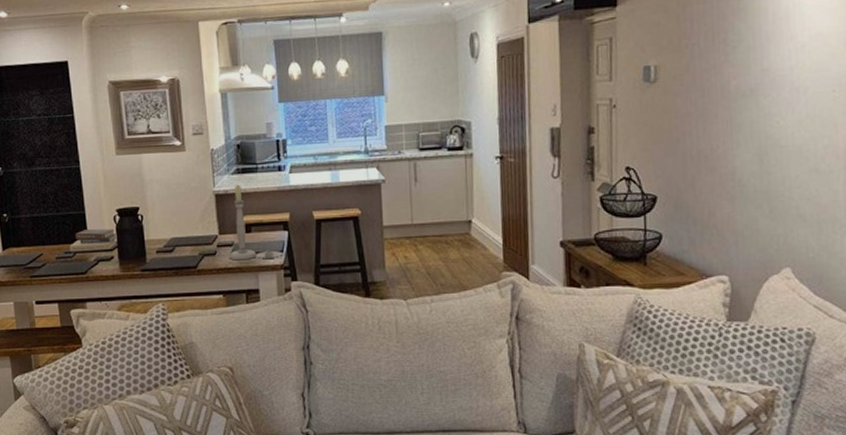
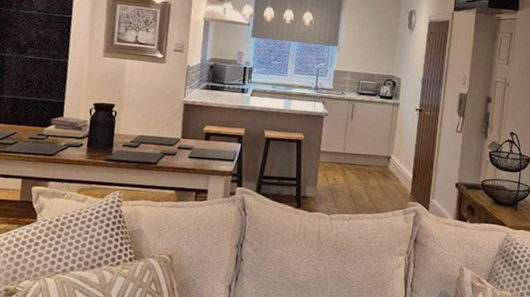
candlestick: present [228,184,282,261] -> none [186,98,233,166]

